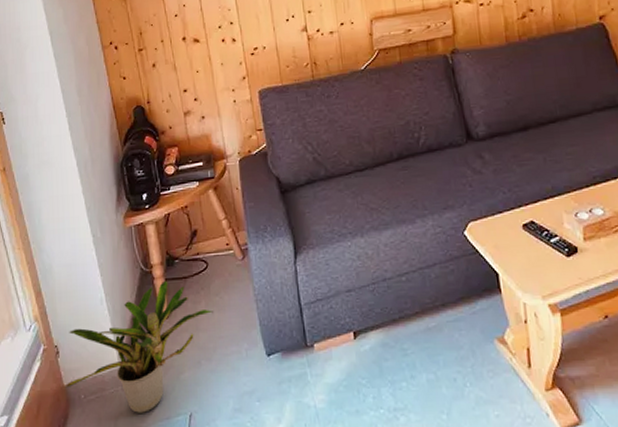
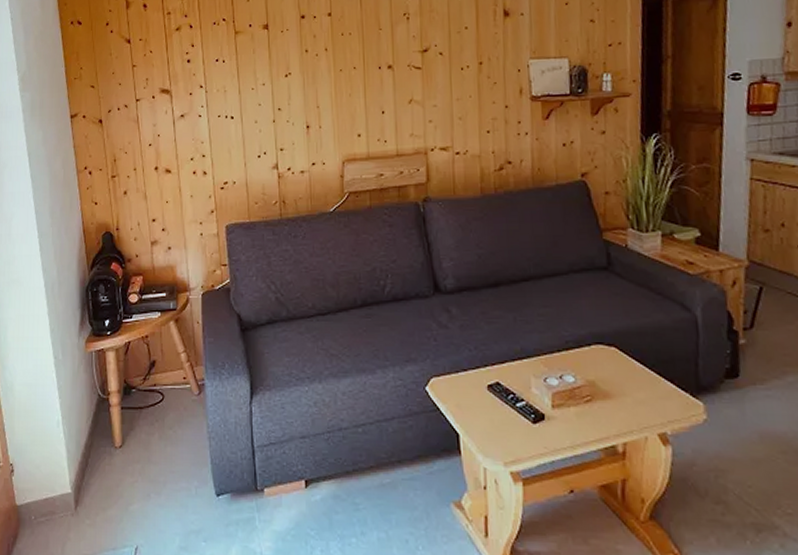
potted plant: present [66,281,213,413] -> none [18,410,166,541]

